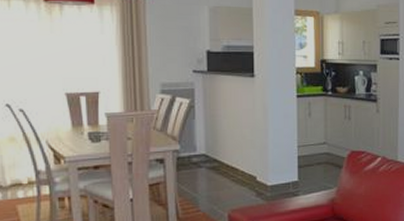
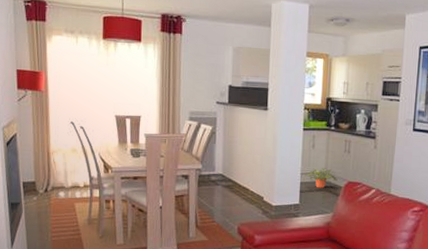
potted plant: none [301,138,339,161] -> present [304,168,338,189]

